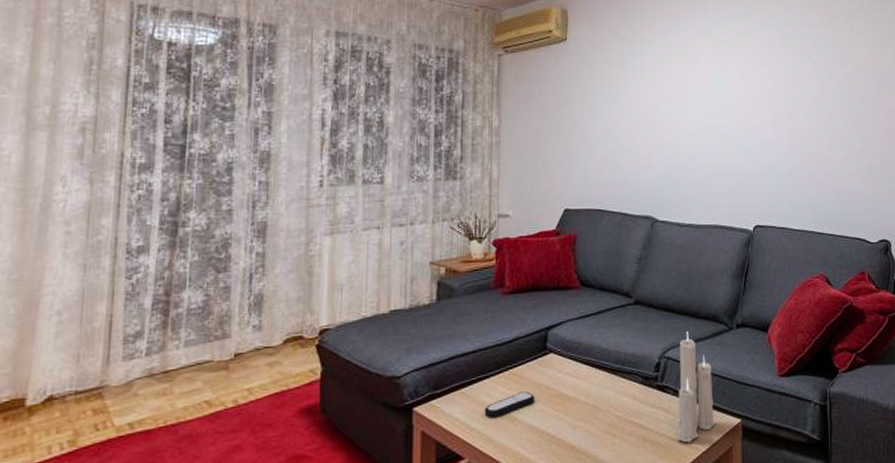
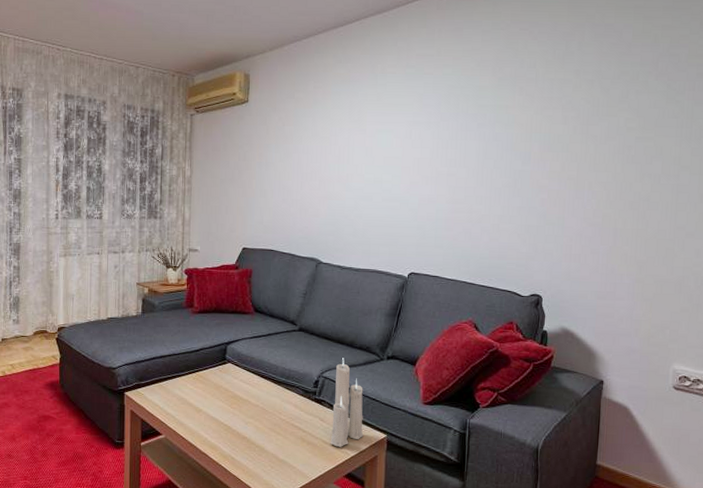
remote control: present [484,391,535,417] -> none [177,390,216,407]

